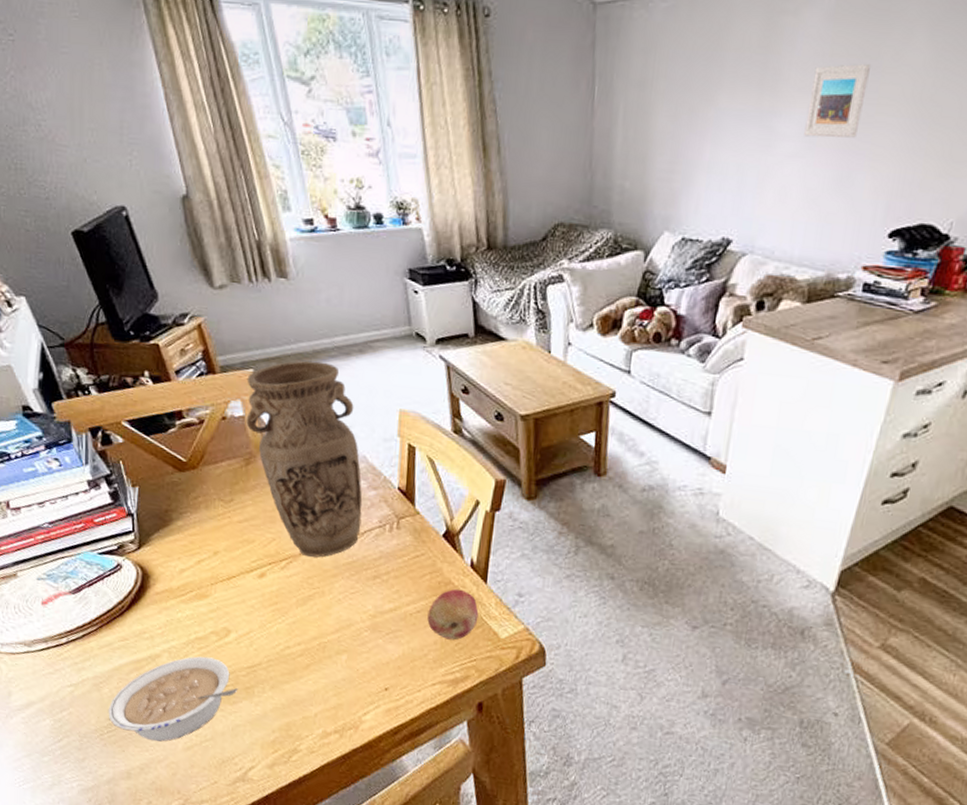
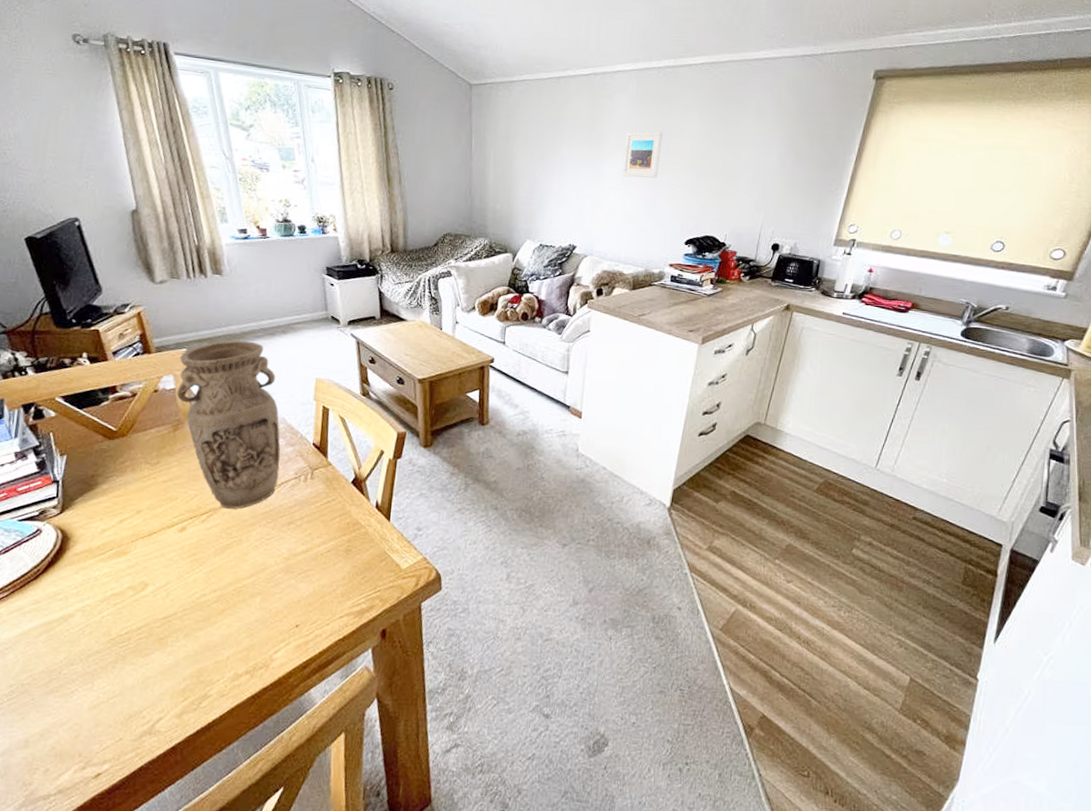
legume: present [108,656,238,742] -> none [10,612,151,704]
fruit: present [427,588,479,640] -> none [336,528,383,575]

